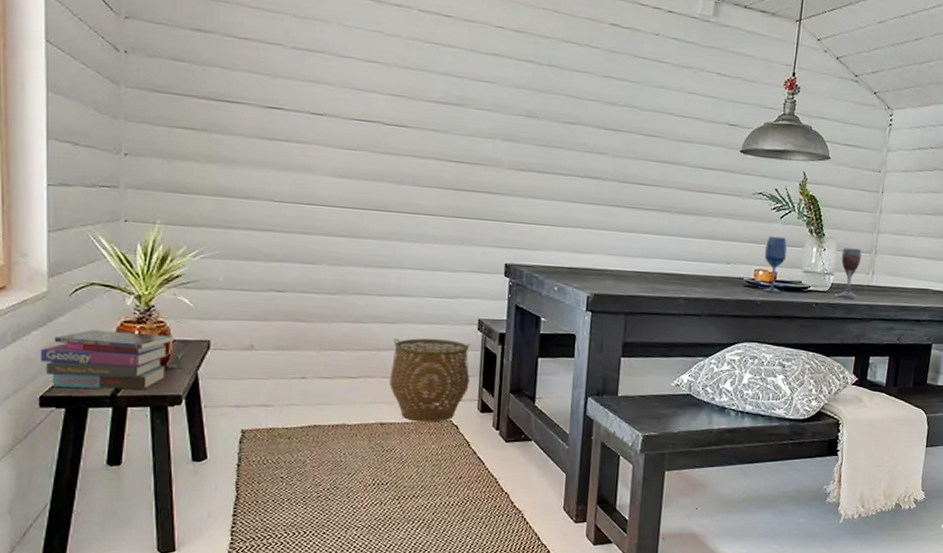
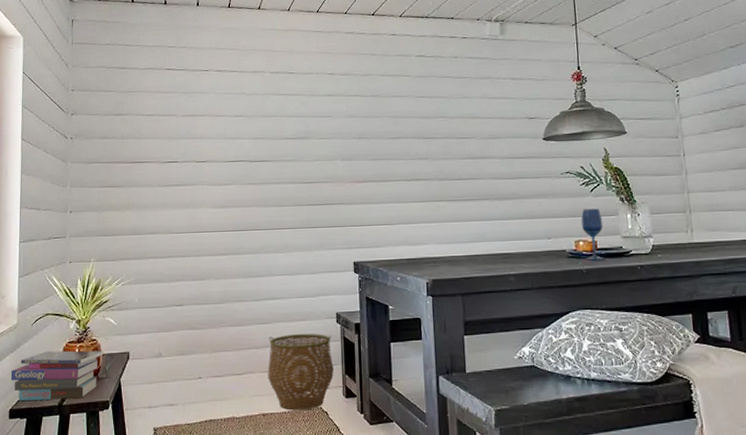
cup: present [838,248,862,299] -> none [656,210,681,258]

